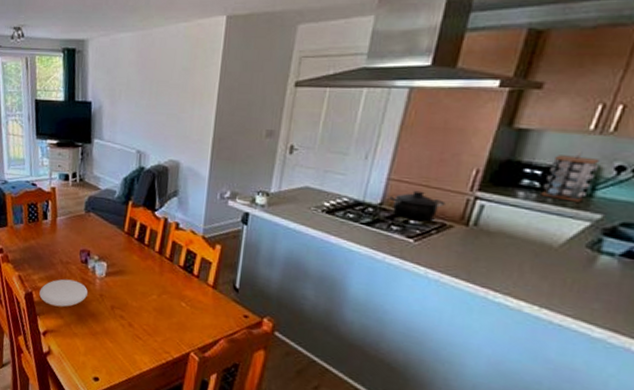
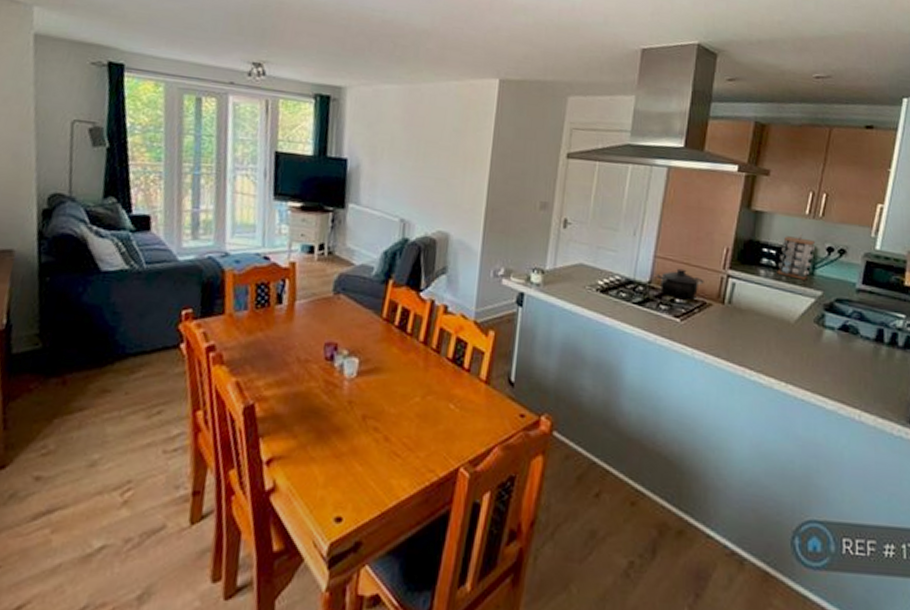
plate: present [39,279,88,308] -> none [264,383,332,423]

